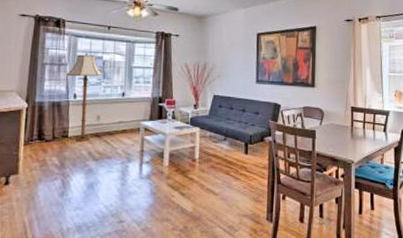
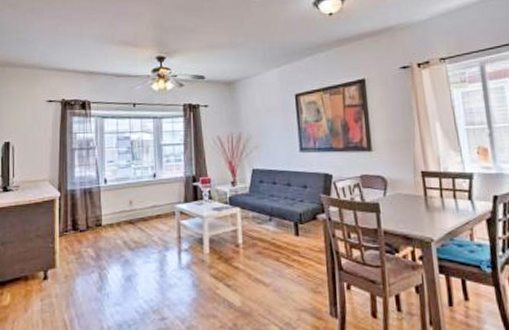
floor lamp: present [67,52,104,142] -> none [96,133,132,230]

